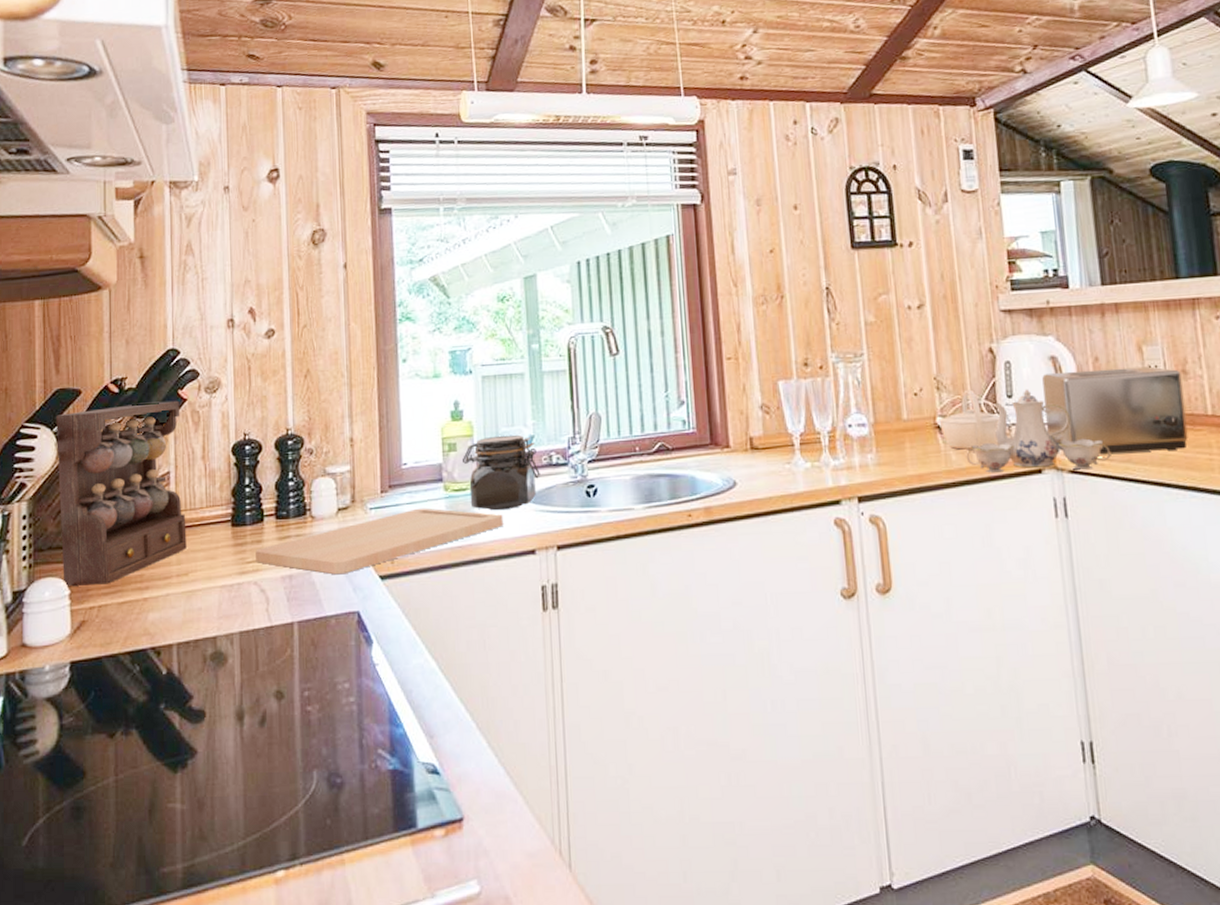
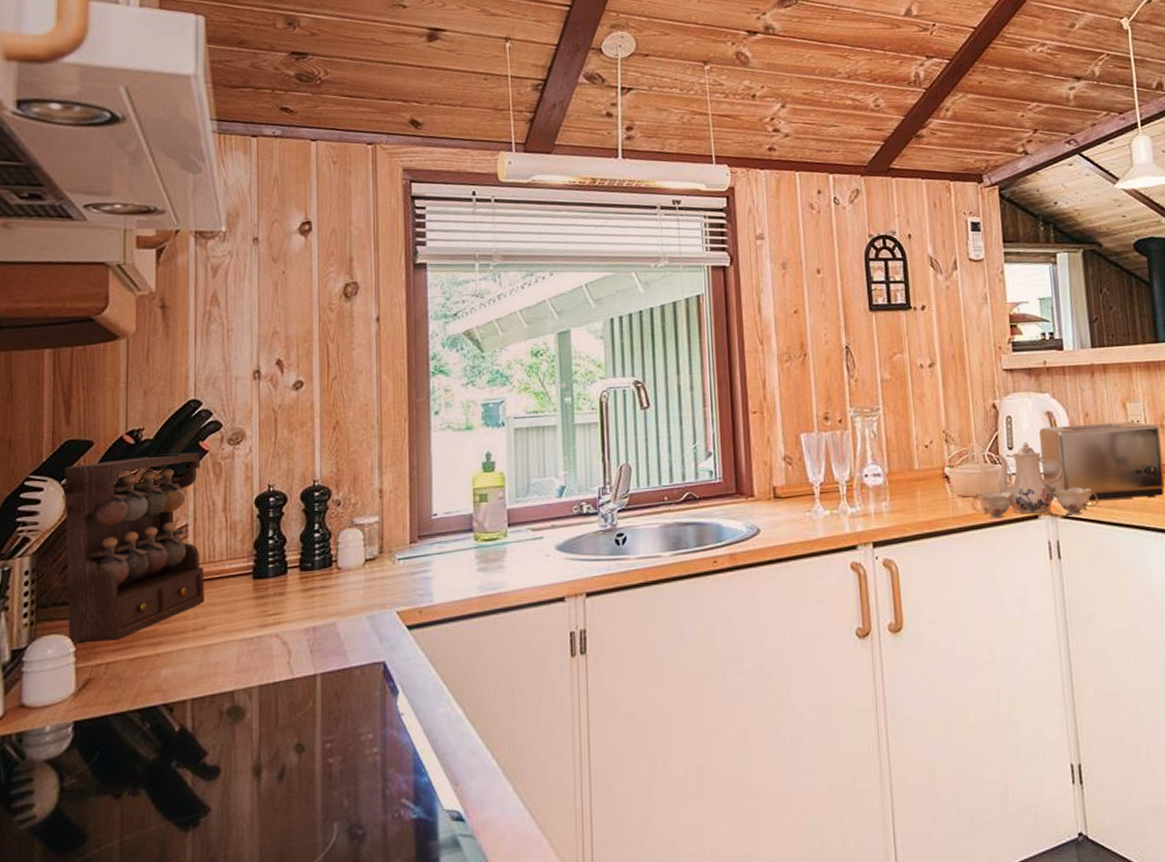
cutting board: present [255,508,504,575] -> none [278,557,533,626]
jar: present [463,434,540,511] -> none [494,485,571,560]

